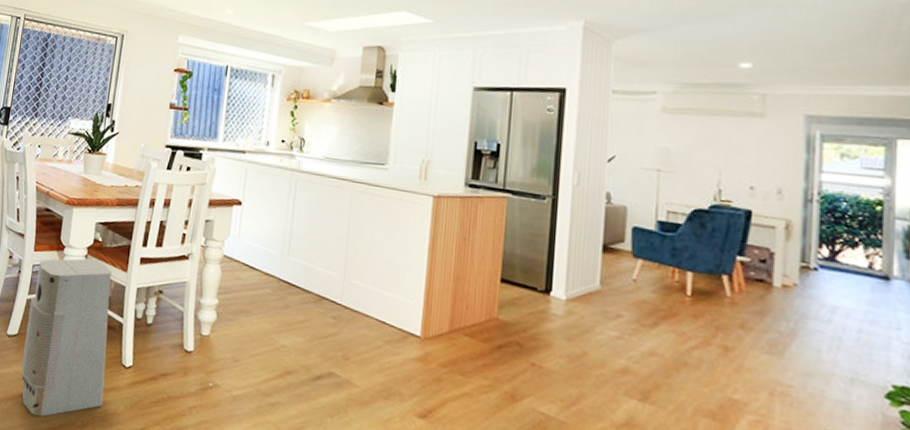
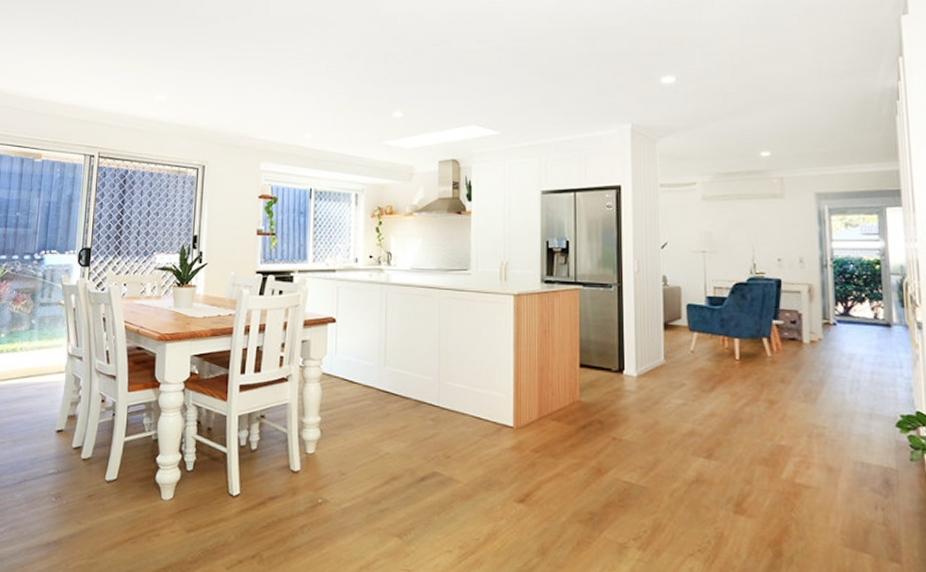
air purifier: present [20,258,112,417] -> none [123,392,214,560]

